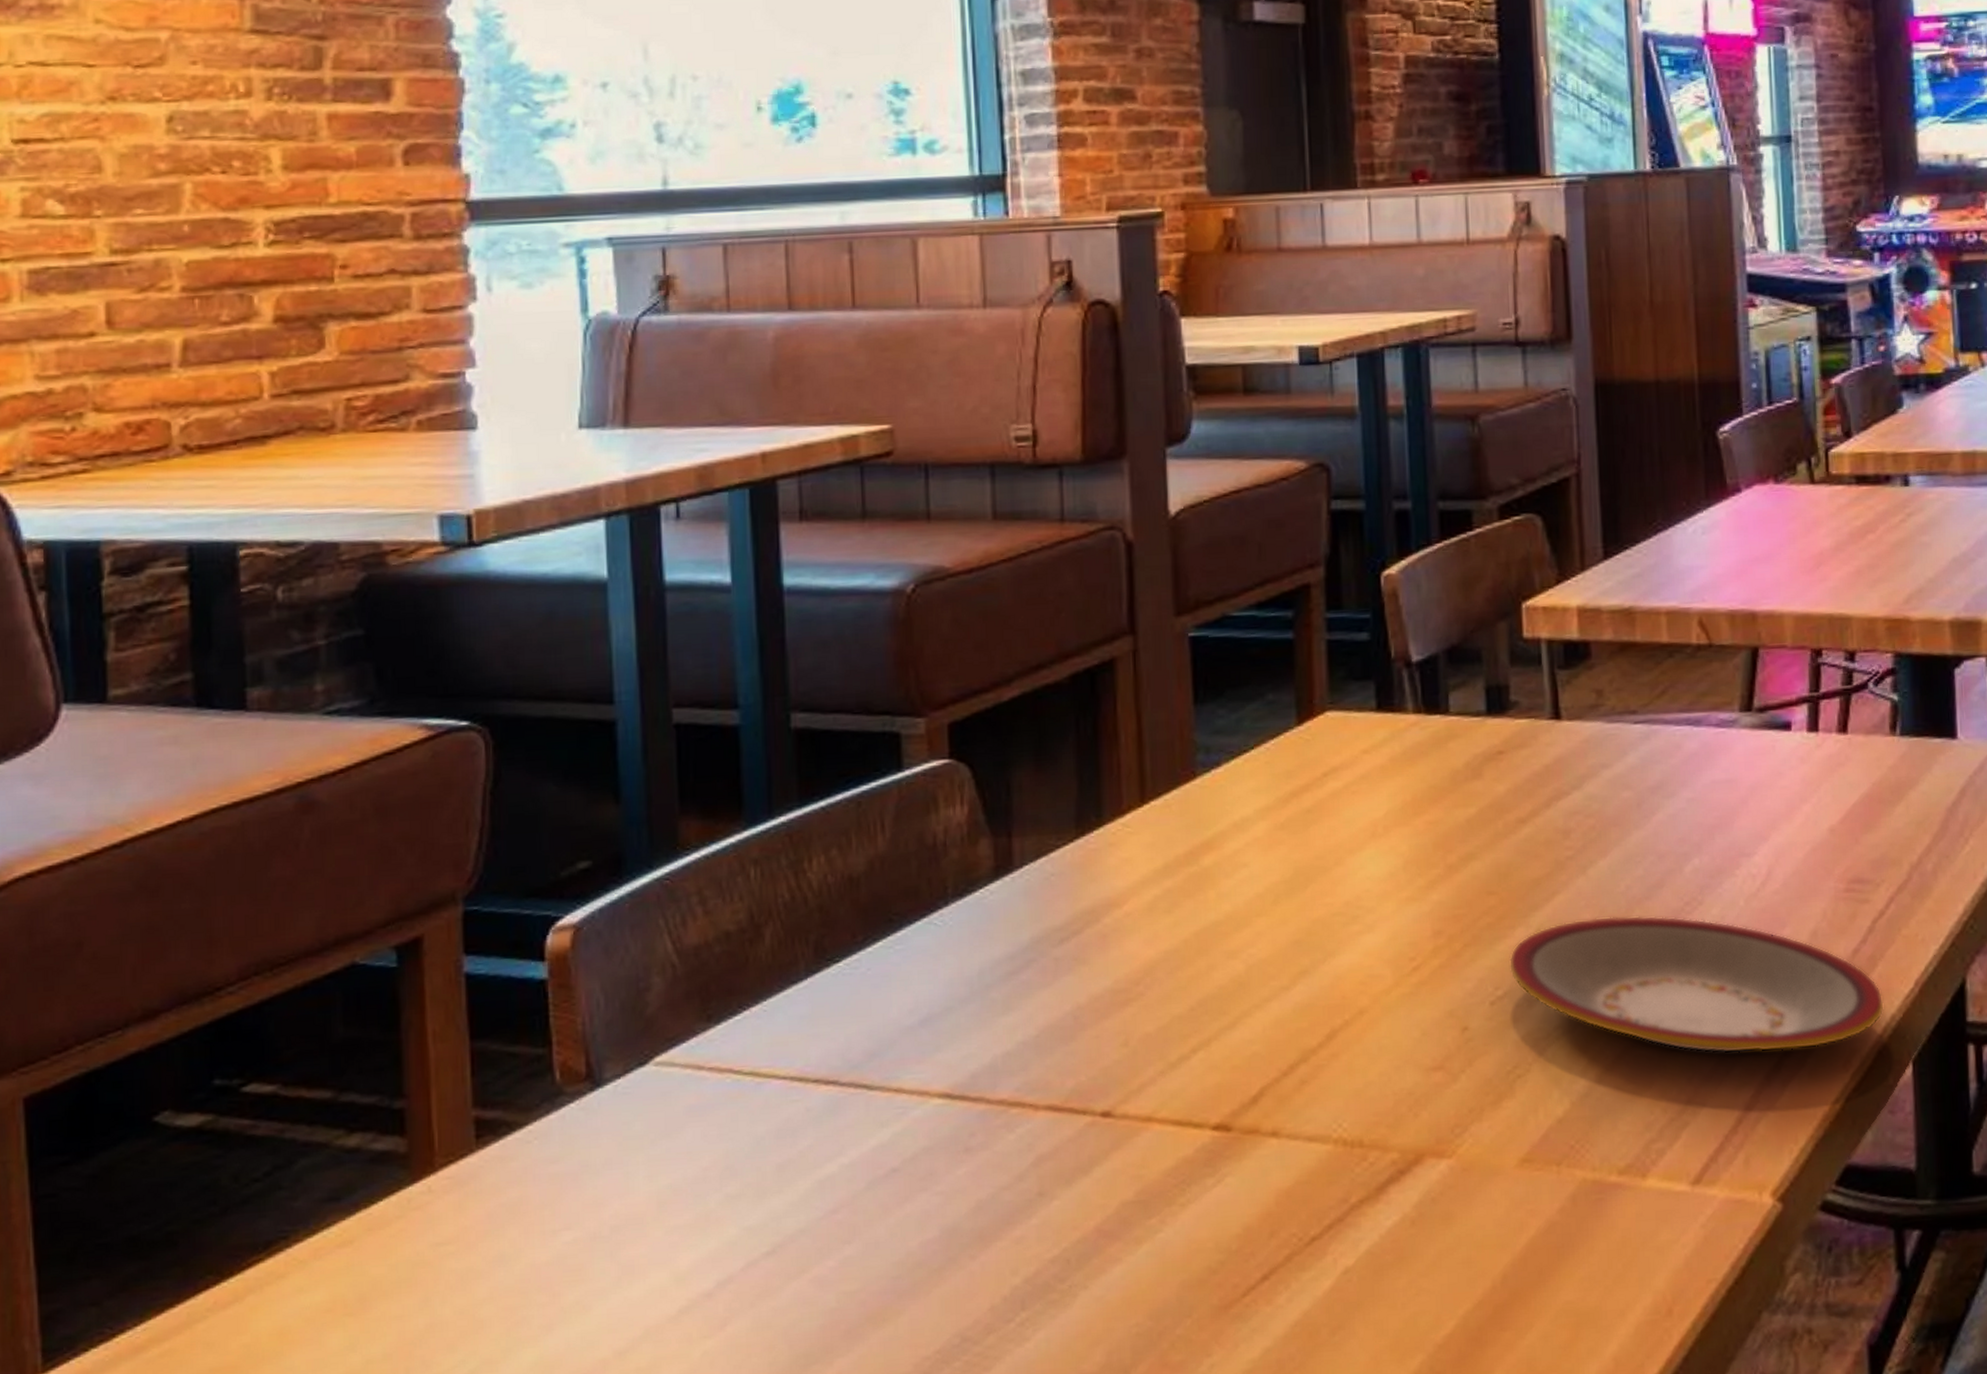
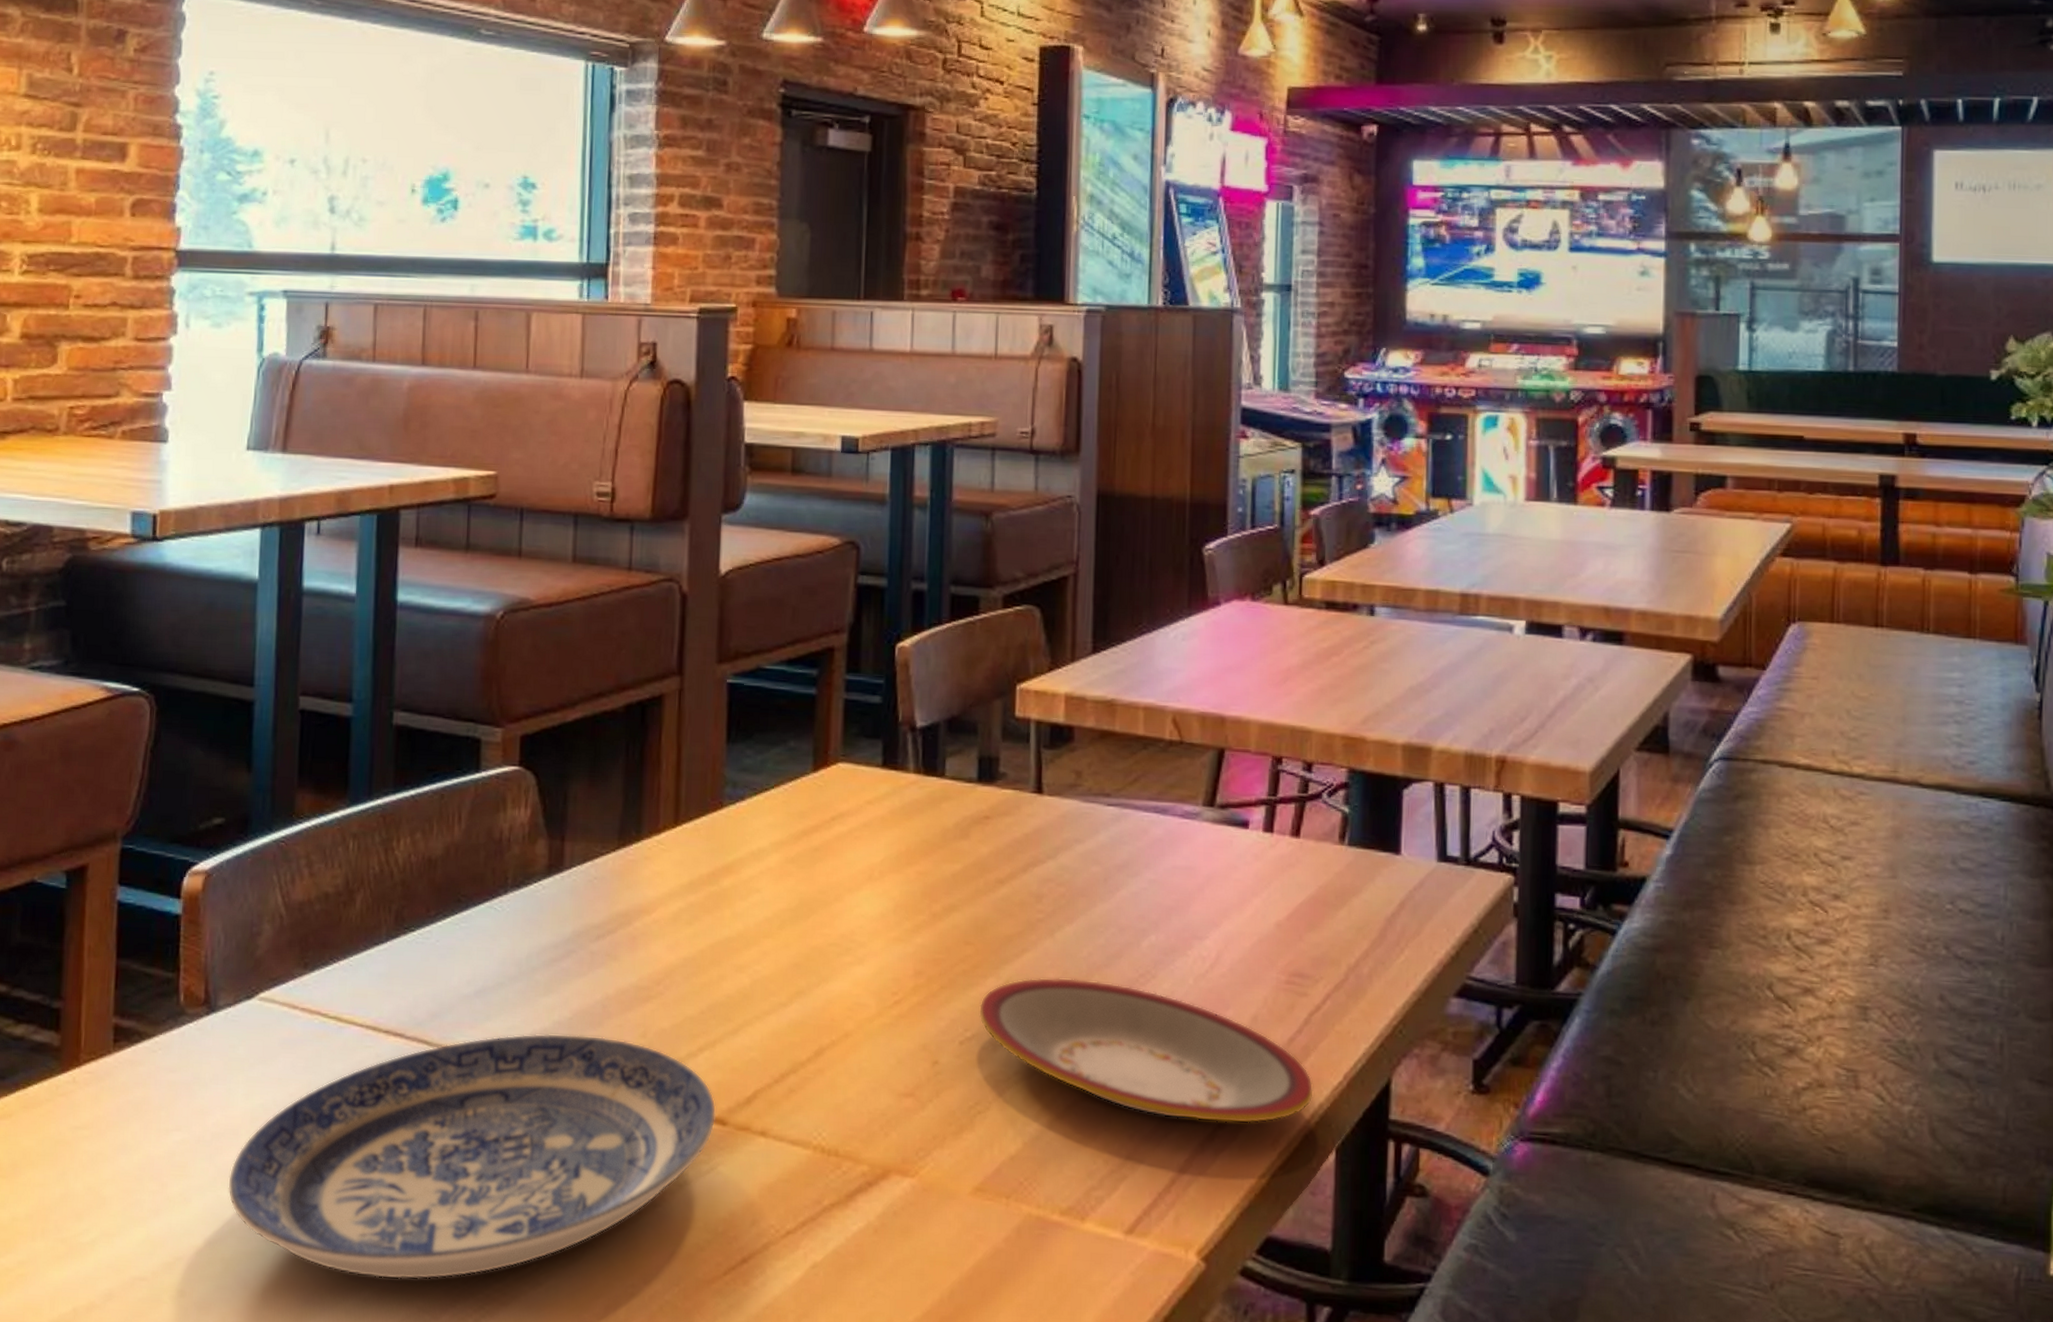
plate: none [635,1051,1219,1363] -> present [227,1033,717,1280]

